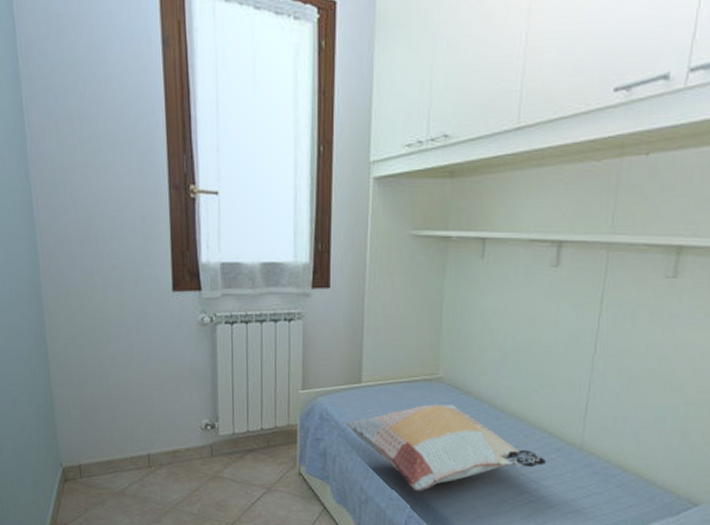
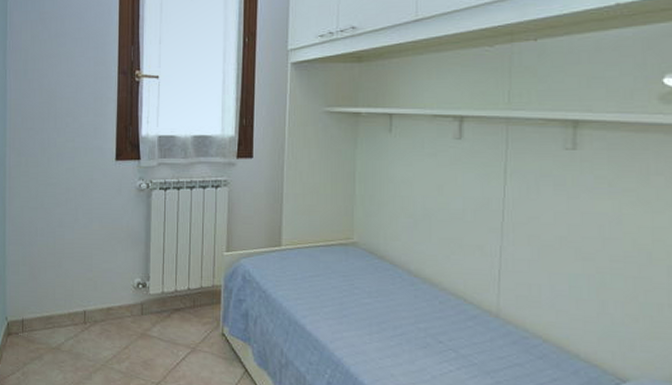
decorative pillow: present [346,404,547,491] -> none [267,268,464,356]

